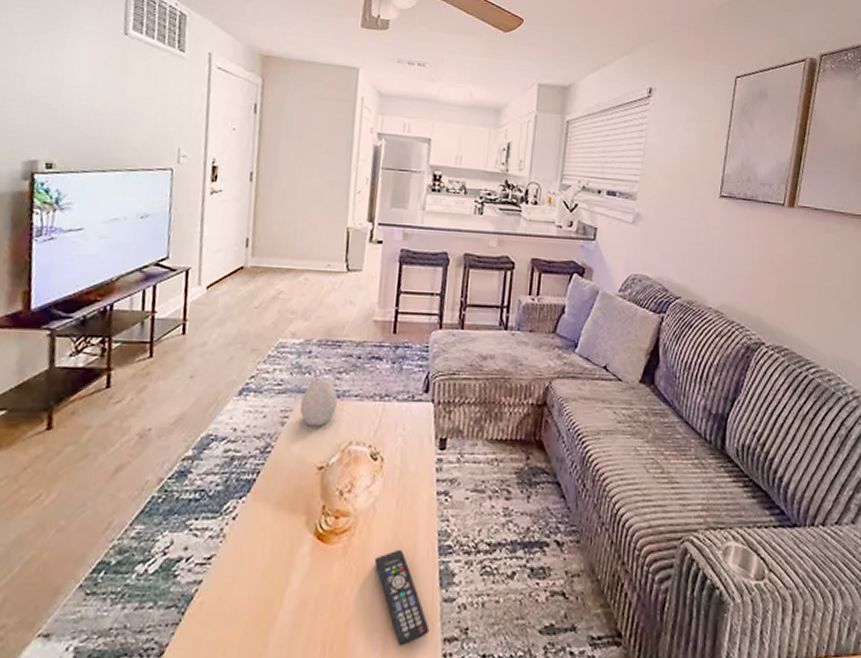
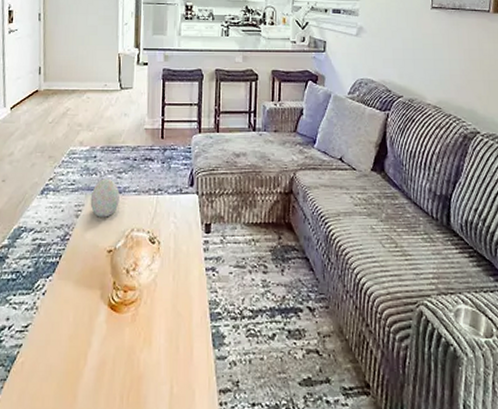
remote control: present [374,549,430,646] -> none [158,316,207,397]

